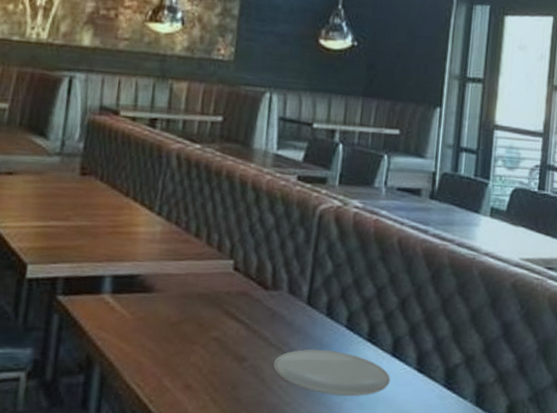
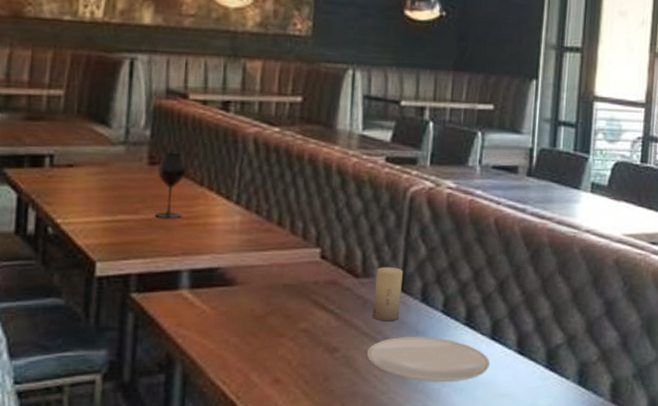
wineglass: none [84,164,115,227] -> present [155,152,187,219]
candle: none [280,281,310,334] -> present [372,267,403,322]

